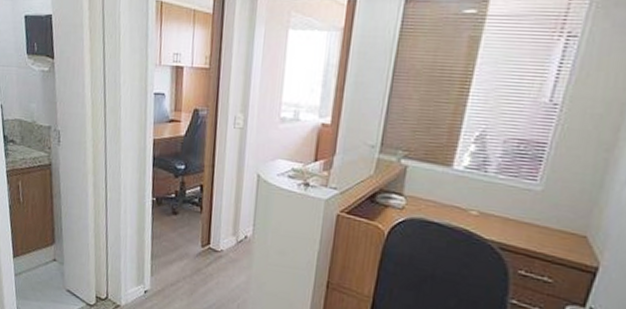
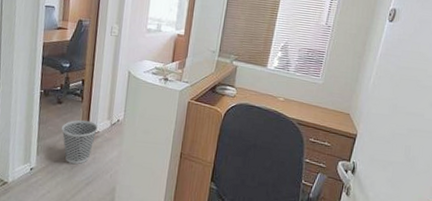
wastebasket: none [178,235,221,290] -> present [62,119,98,165]

